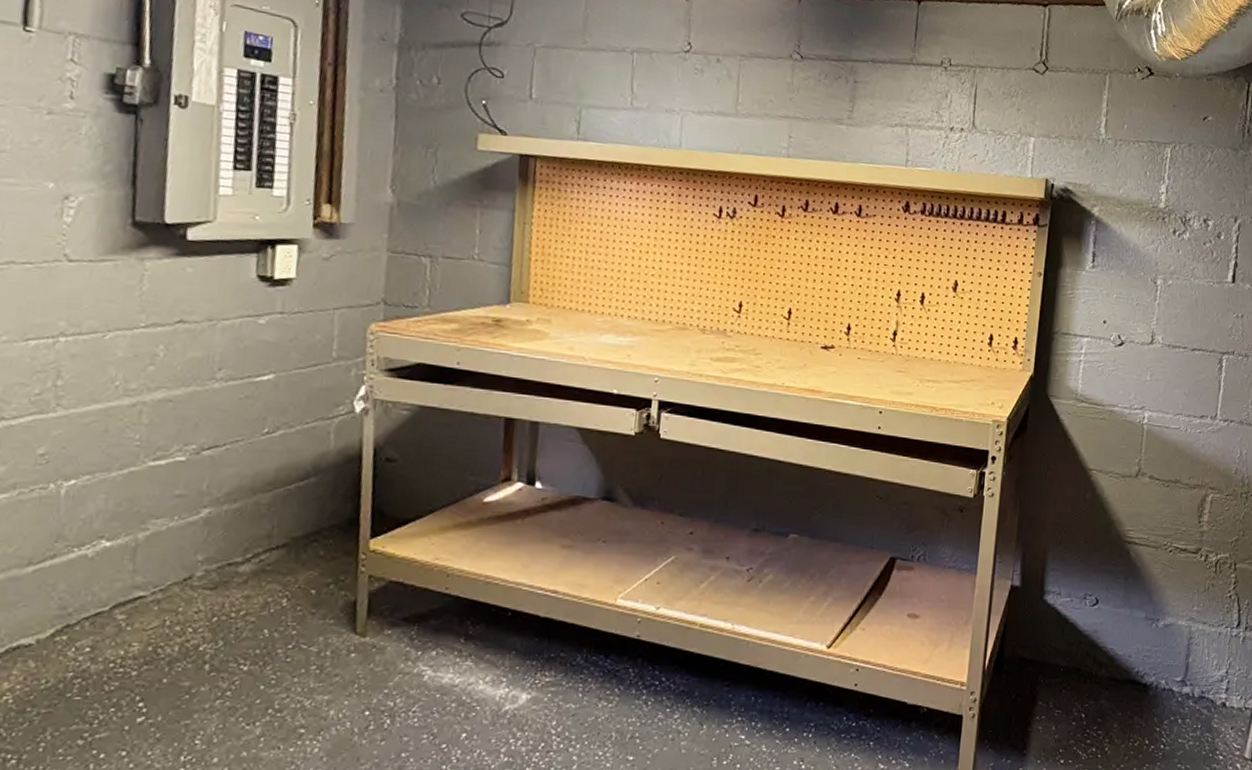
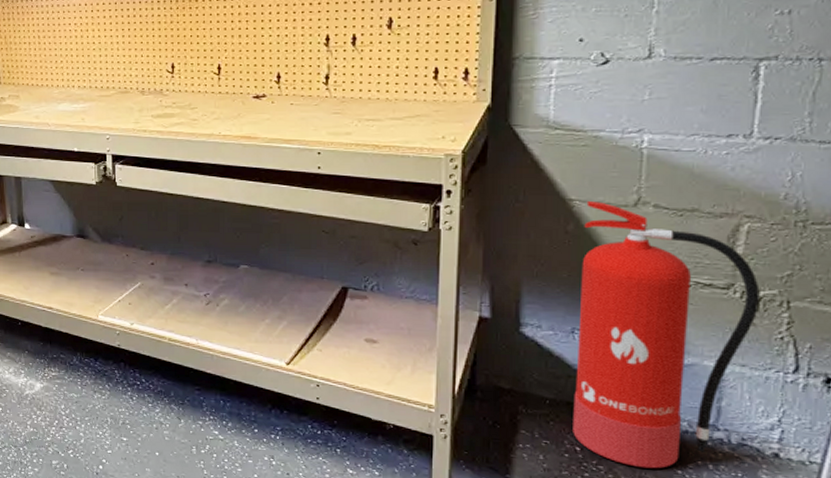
fire extinguisher: none [1080,471,1218,729] -> present [573,201,760,469]

